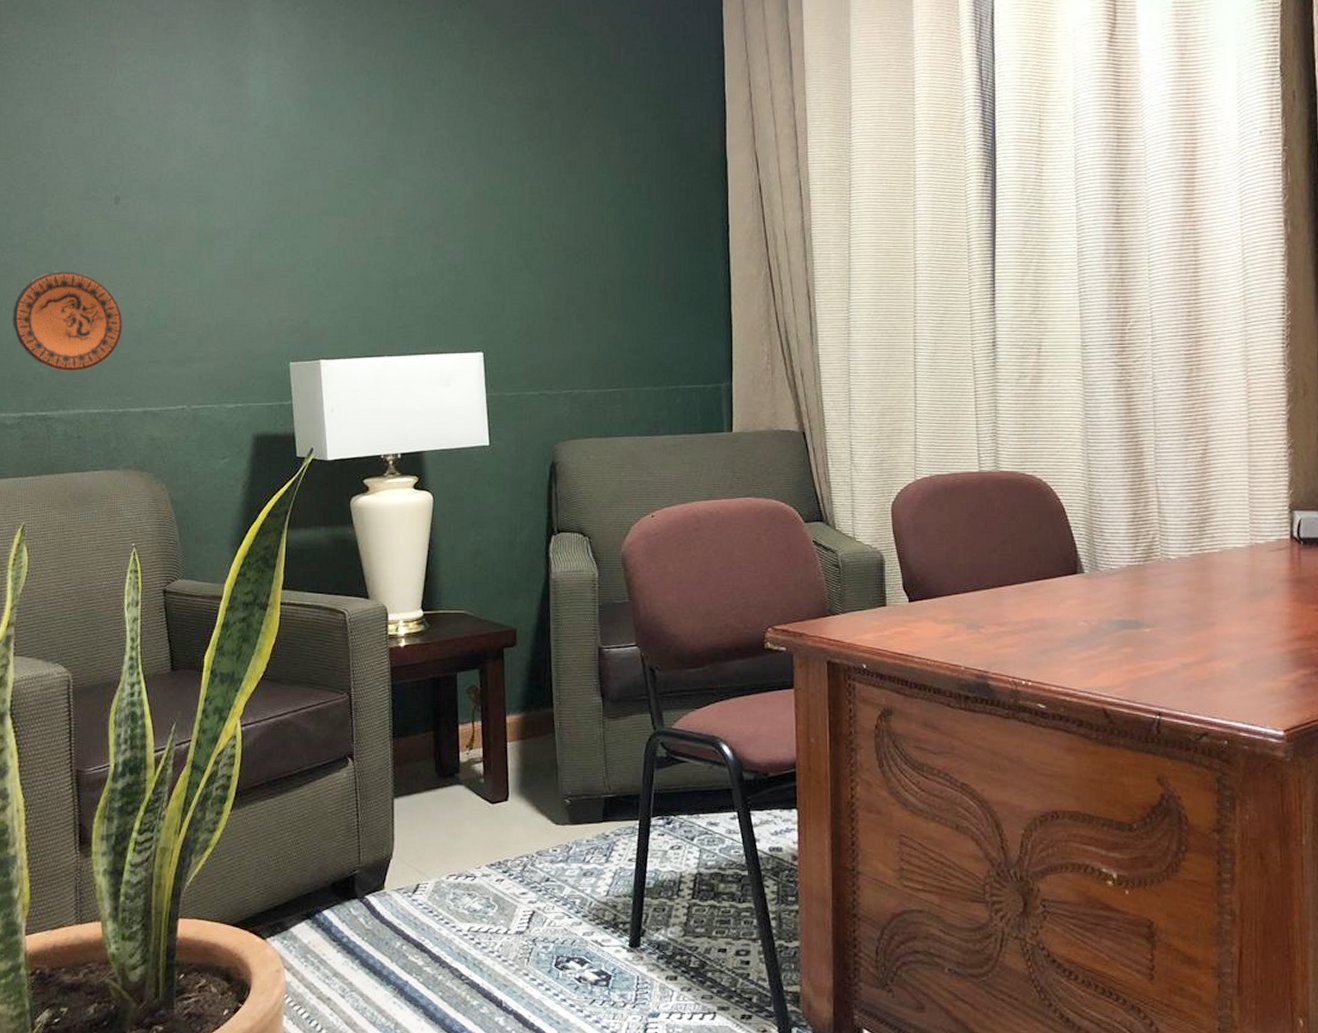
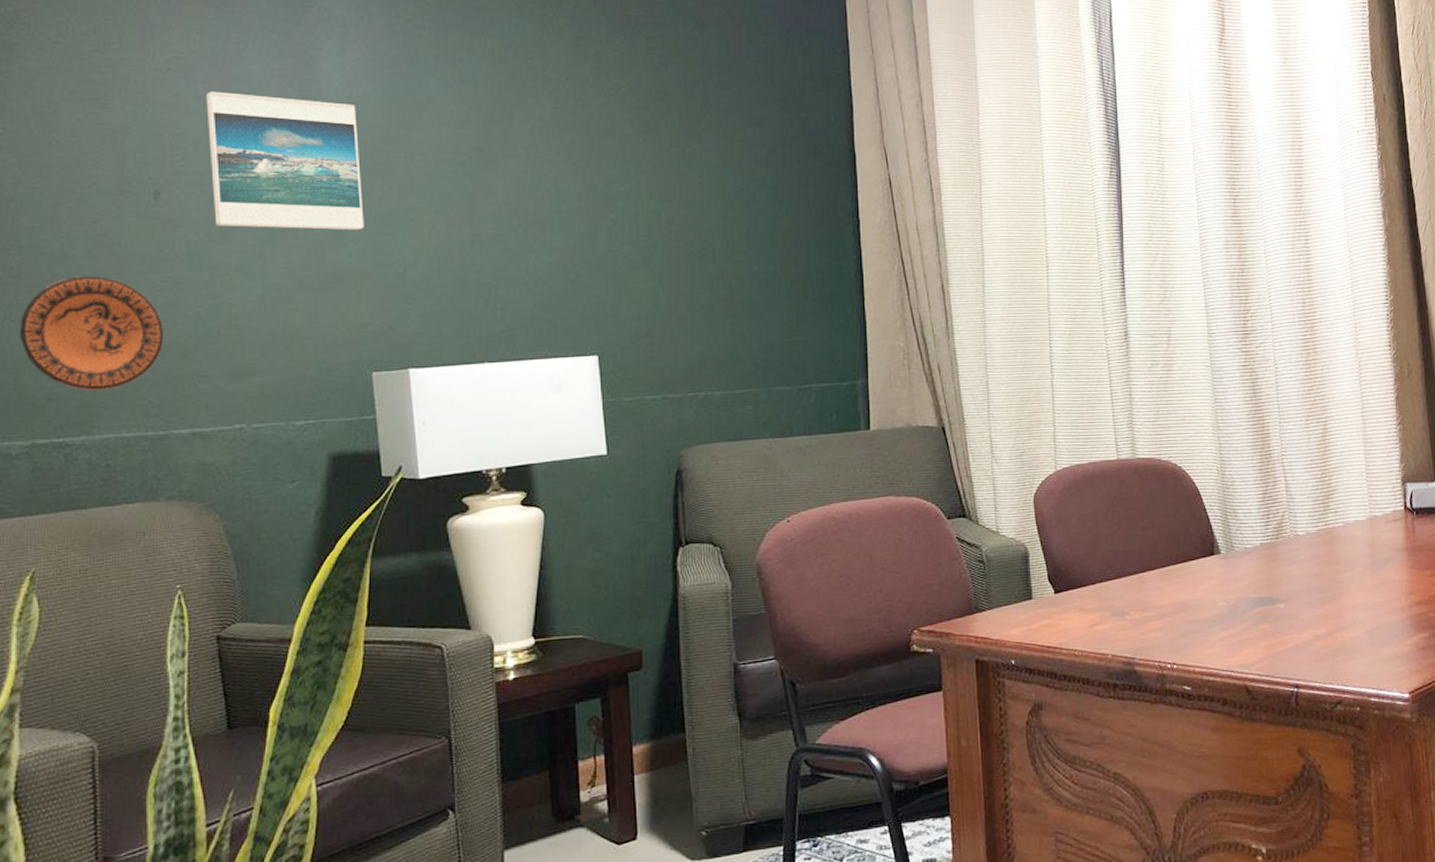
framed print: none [156,106,284,233] -> present [206,91,364,231]

